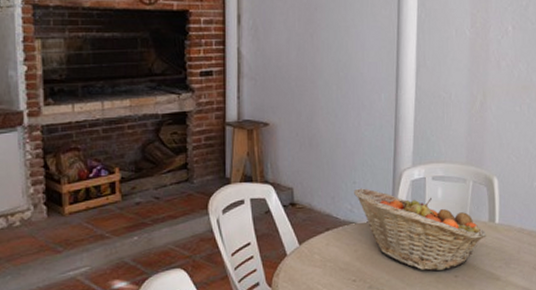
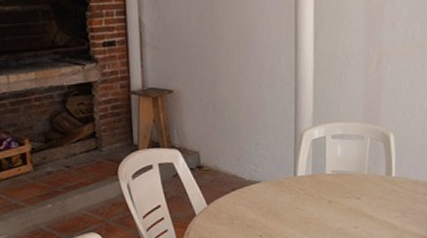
fruit basket: present [354,188,487,271] -> none [258,149,384,224]

